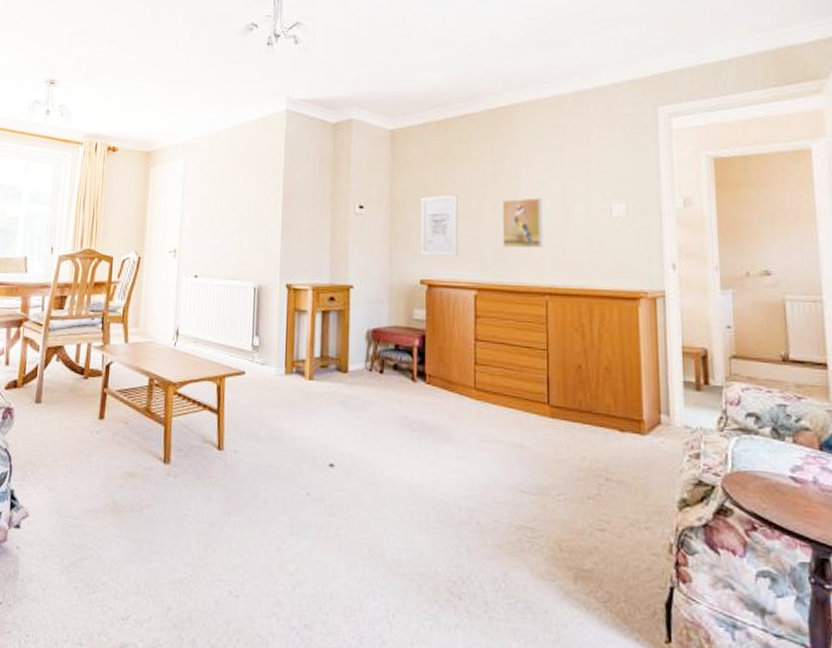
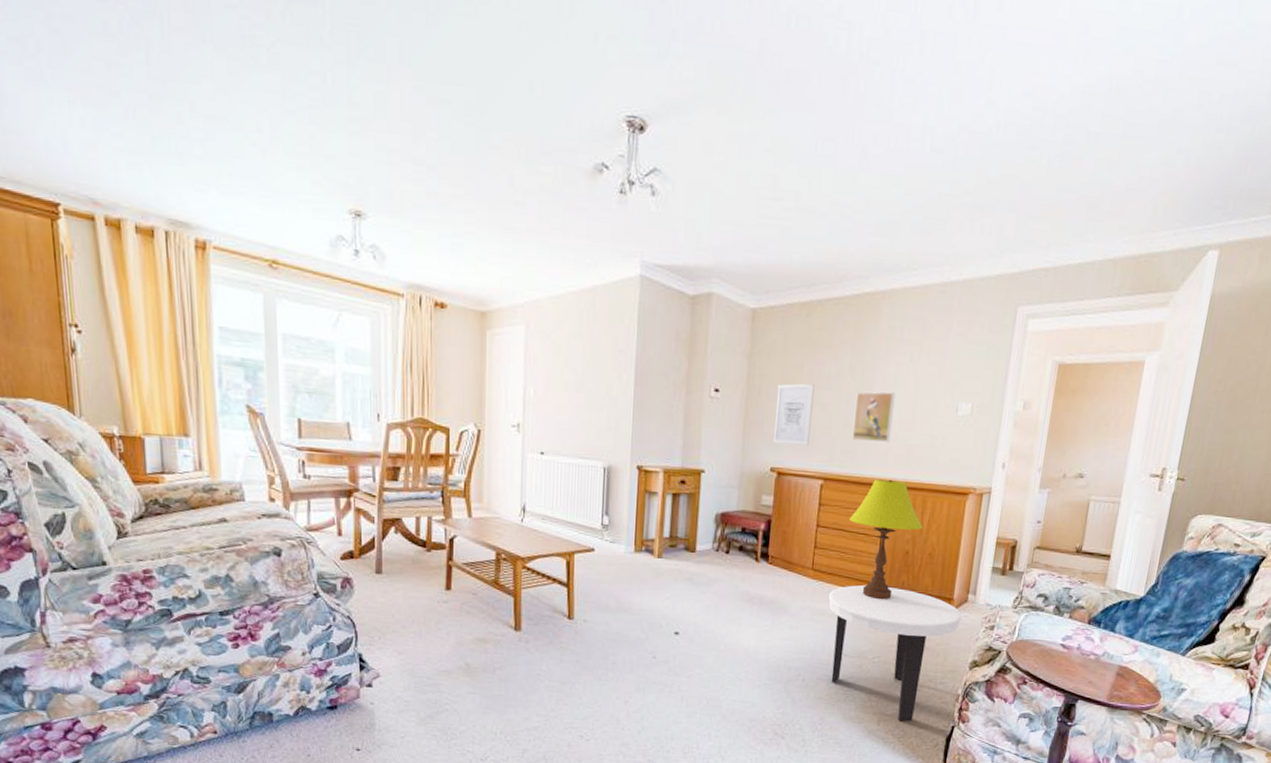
side table: none [496,405,657,580] -> present [828,584,962,721]
table lamp: none [510,287,594,424] -> present [849,479,923,600]

